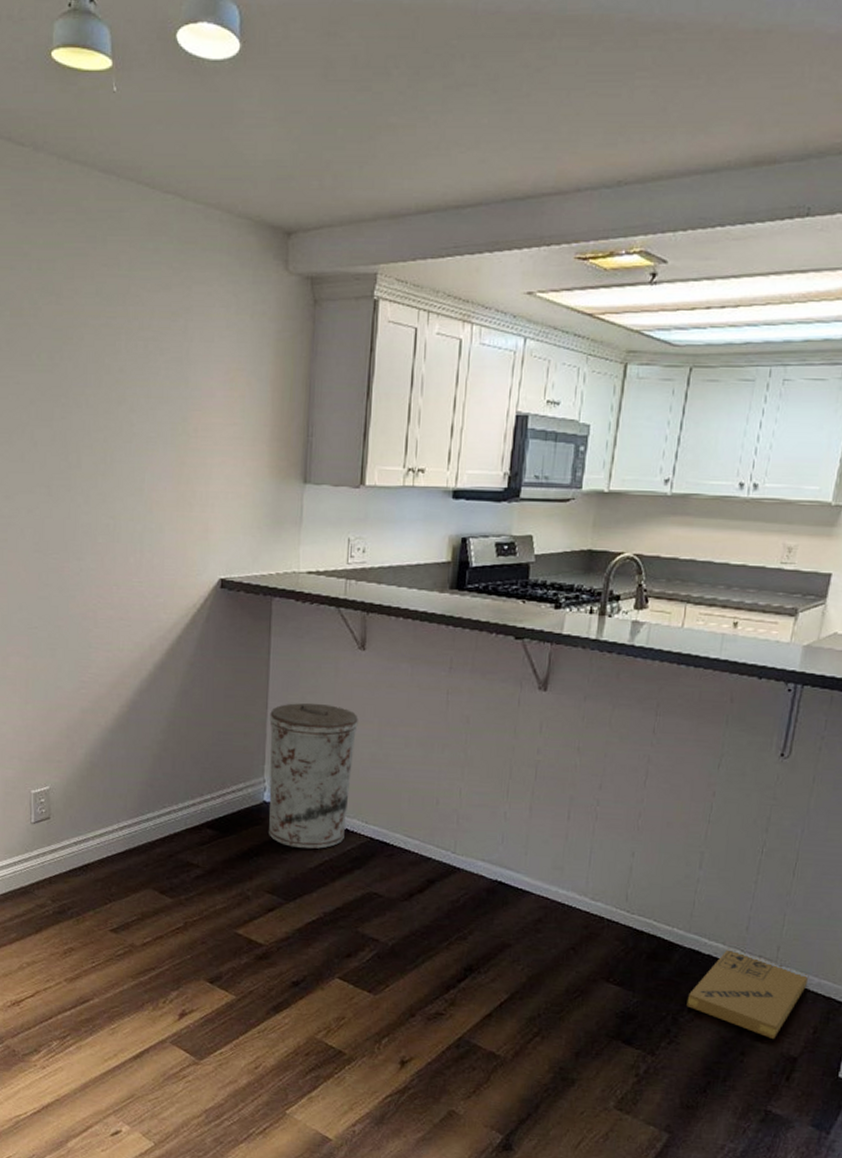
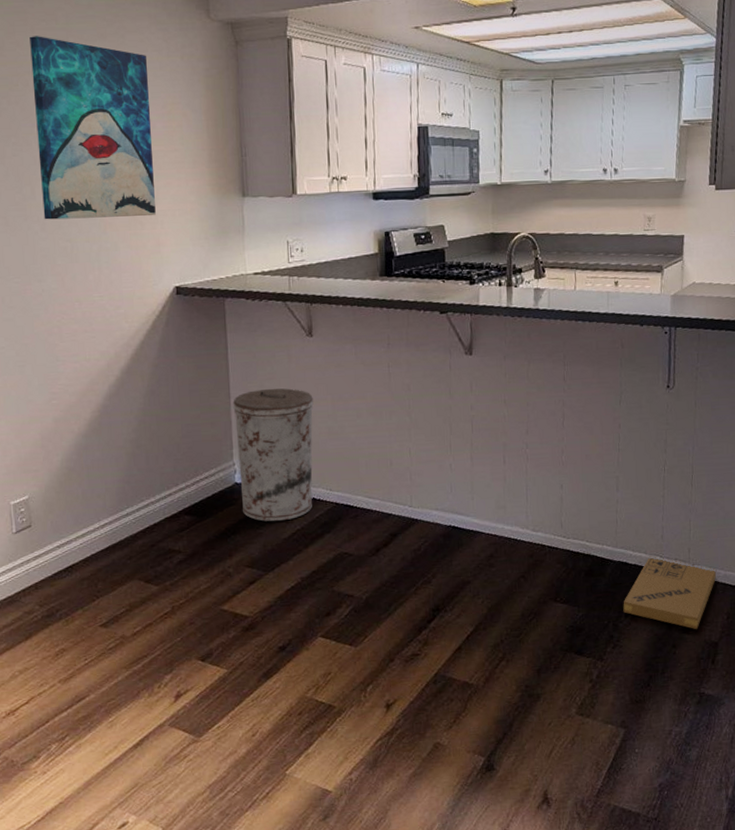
wall art: none [88,283,213,498] -> present [30,36,156,220]

